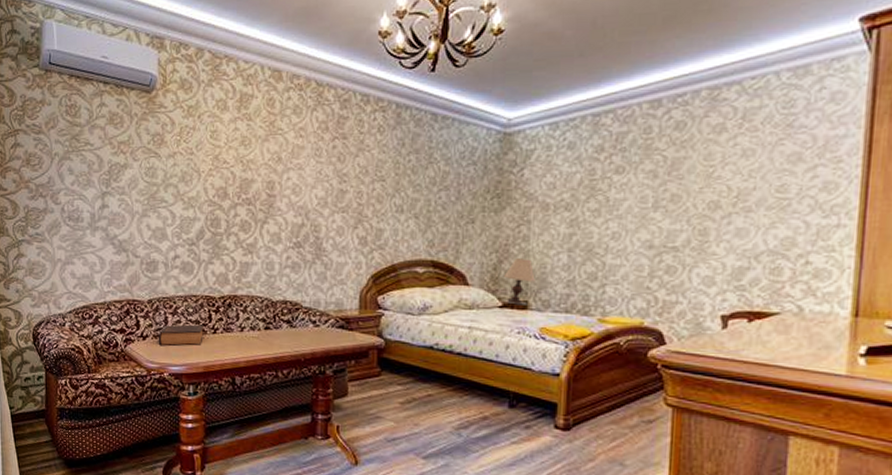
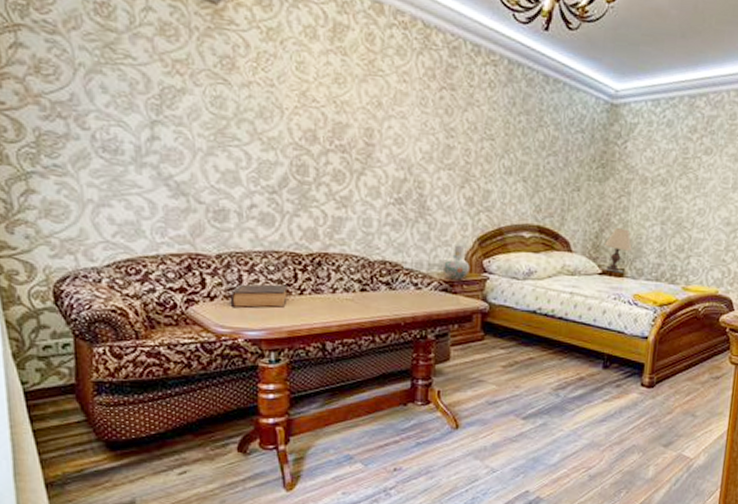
vase: none [338,283,365,317] -> present [442,245,470,280]

